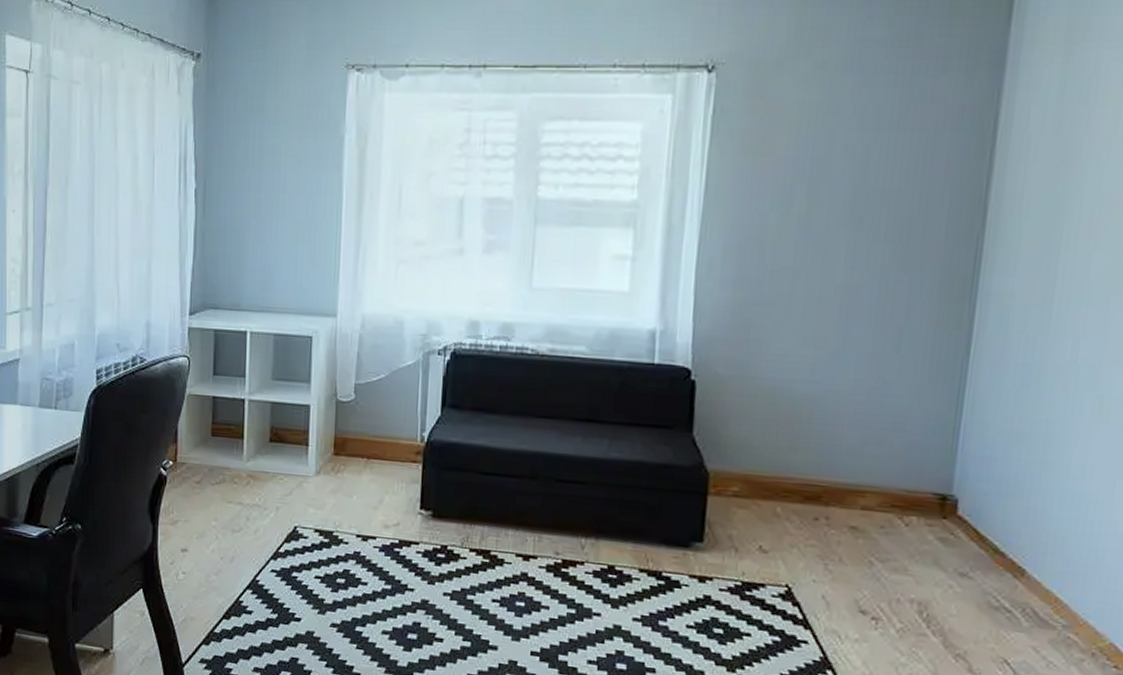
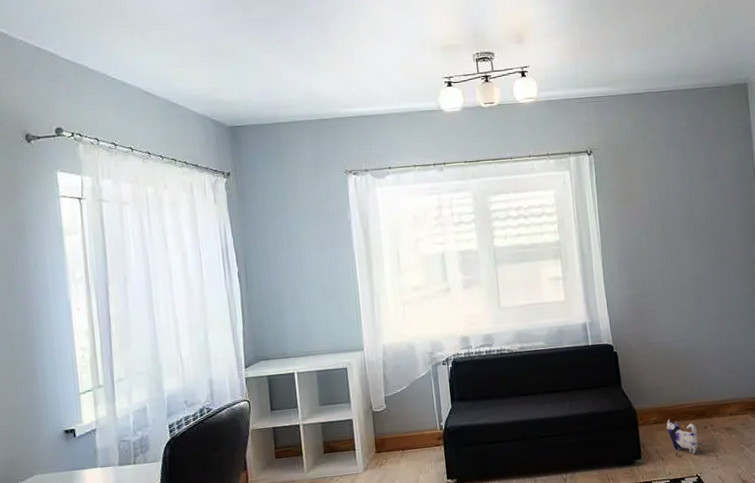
plush toy: none [752,494,805,553] -> present [666,419,702,454]

